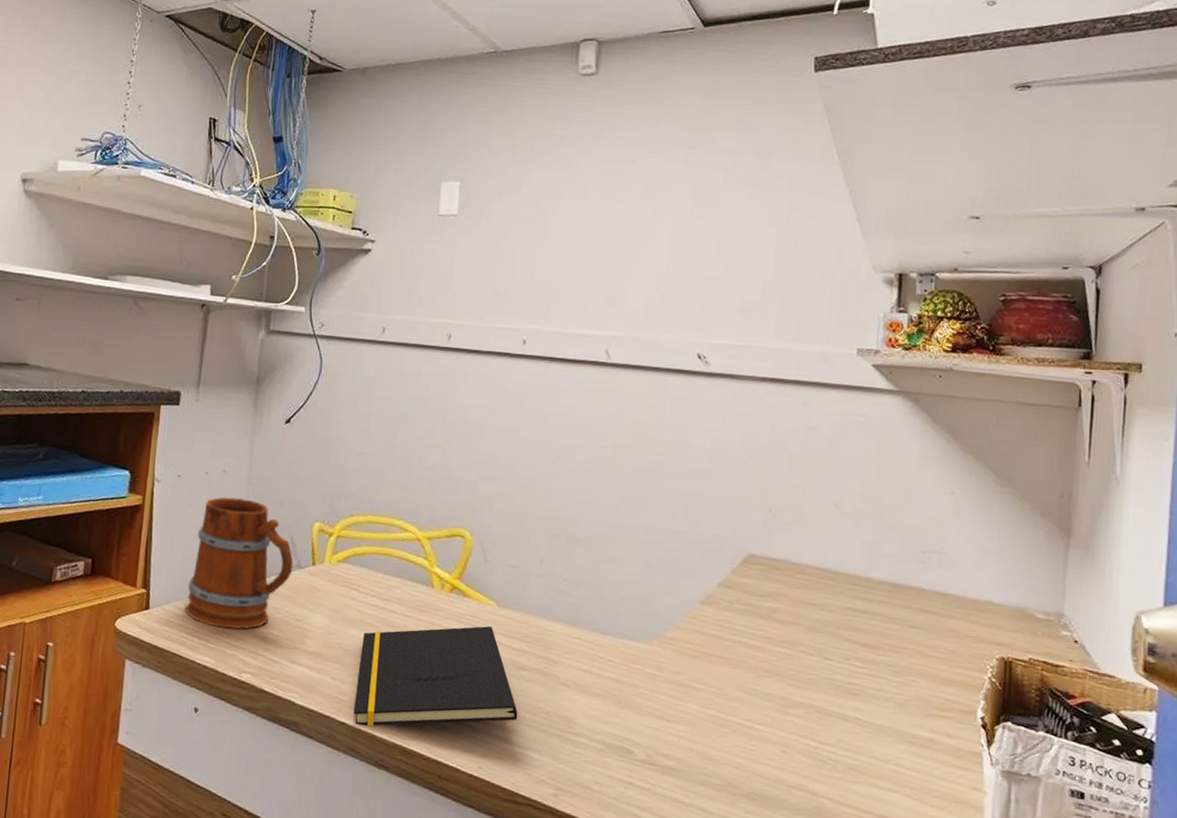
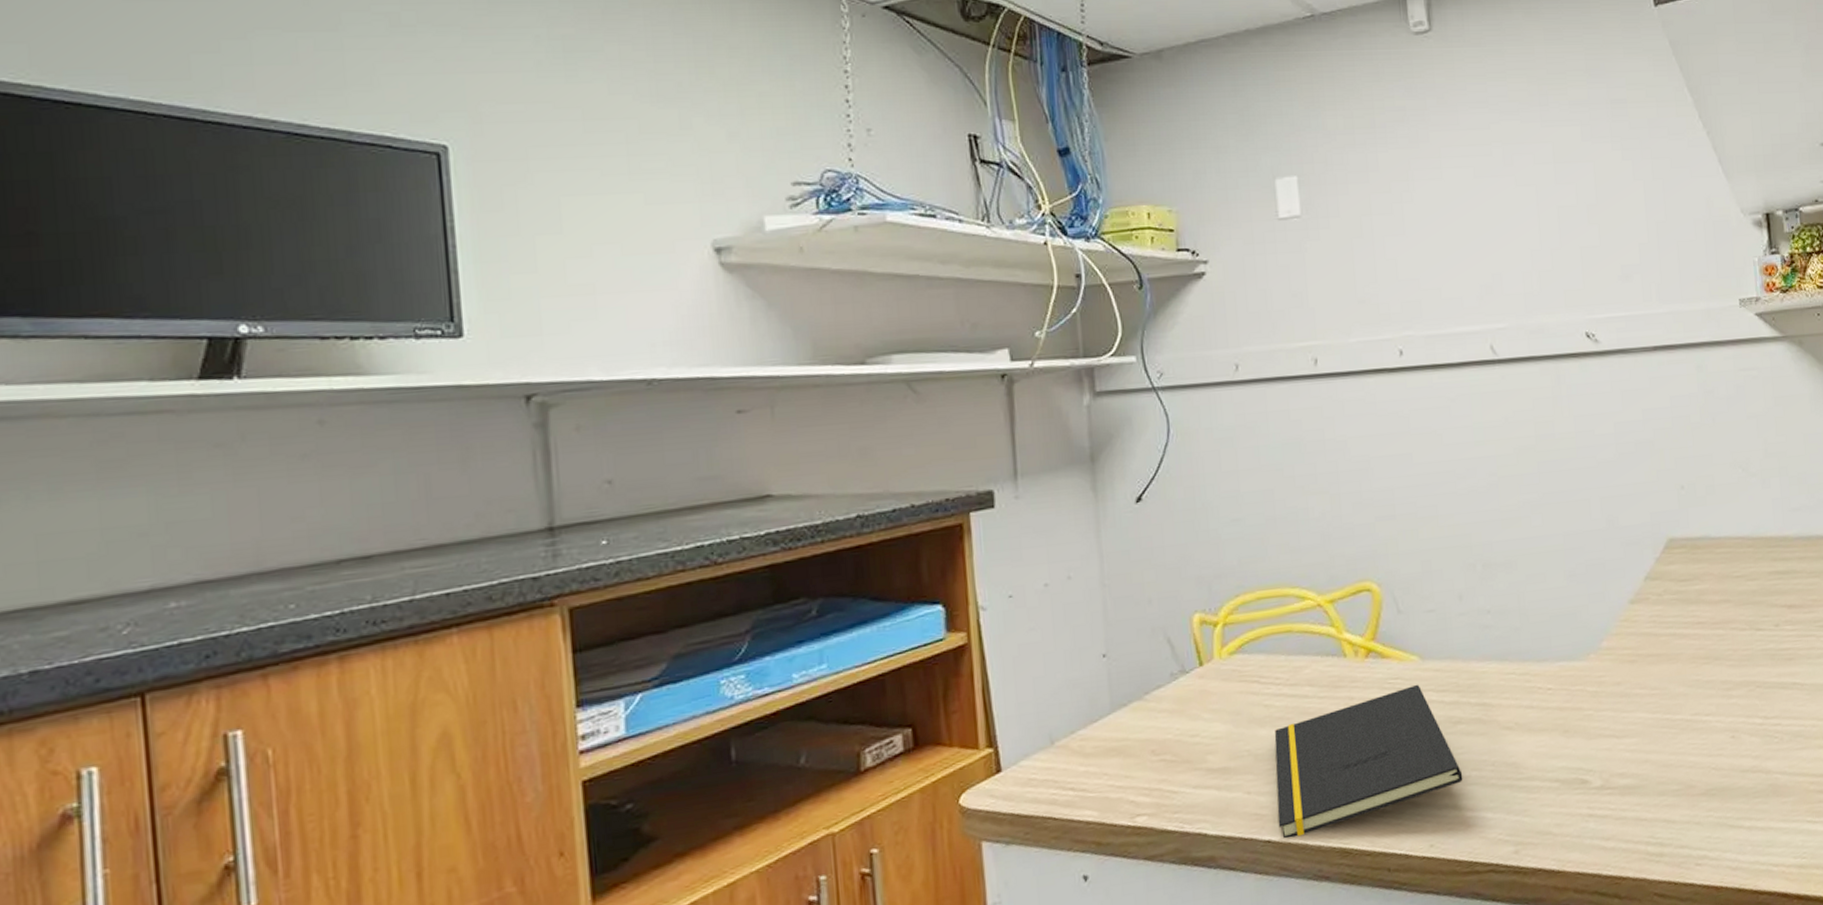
mug: present [185,497,294,629] -> none [1047,605,1177,772]

